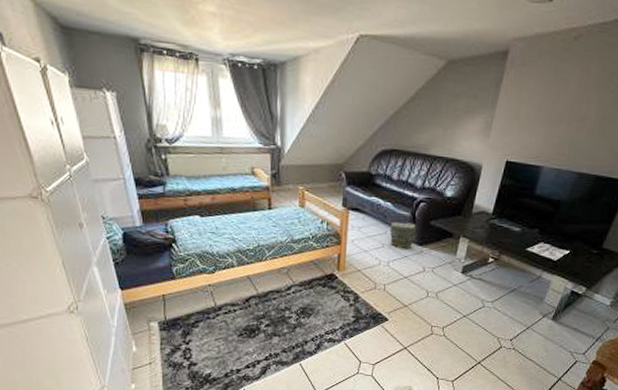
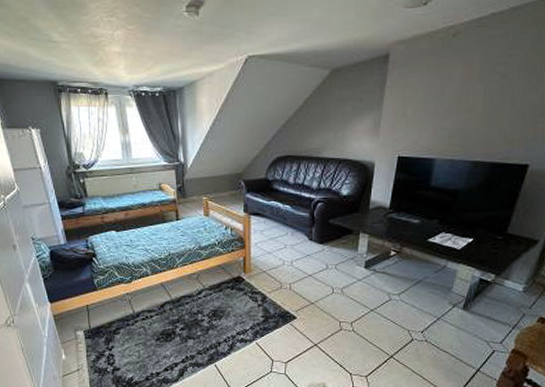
bag: present [389,221,416,248] -> none [290,222,316,247]

